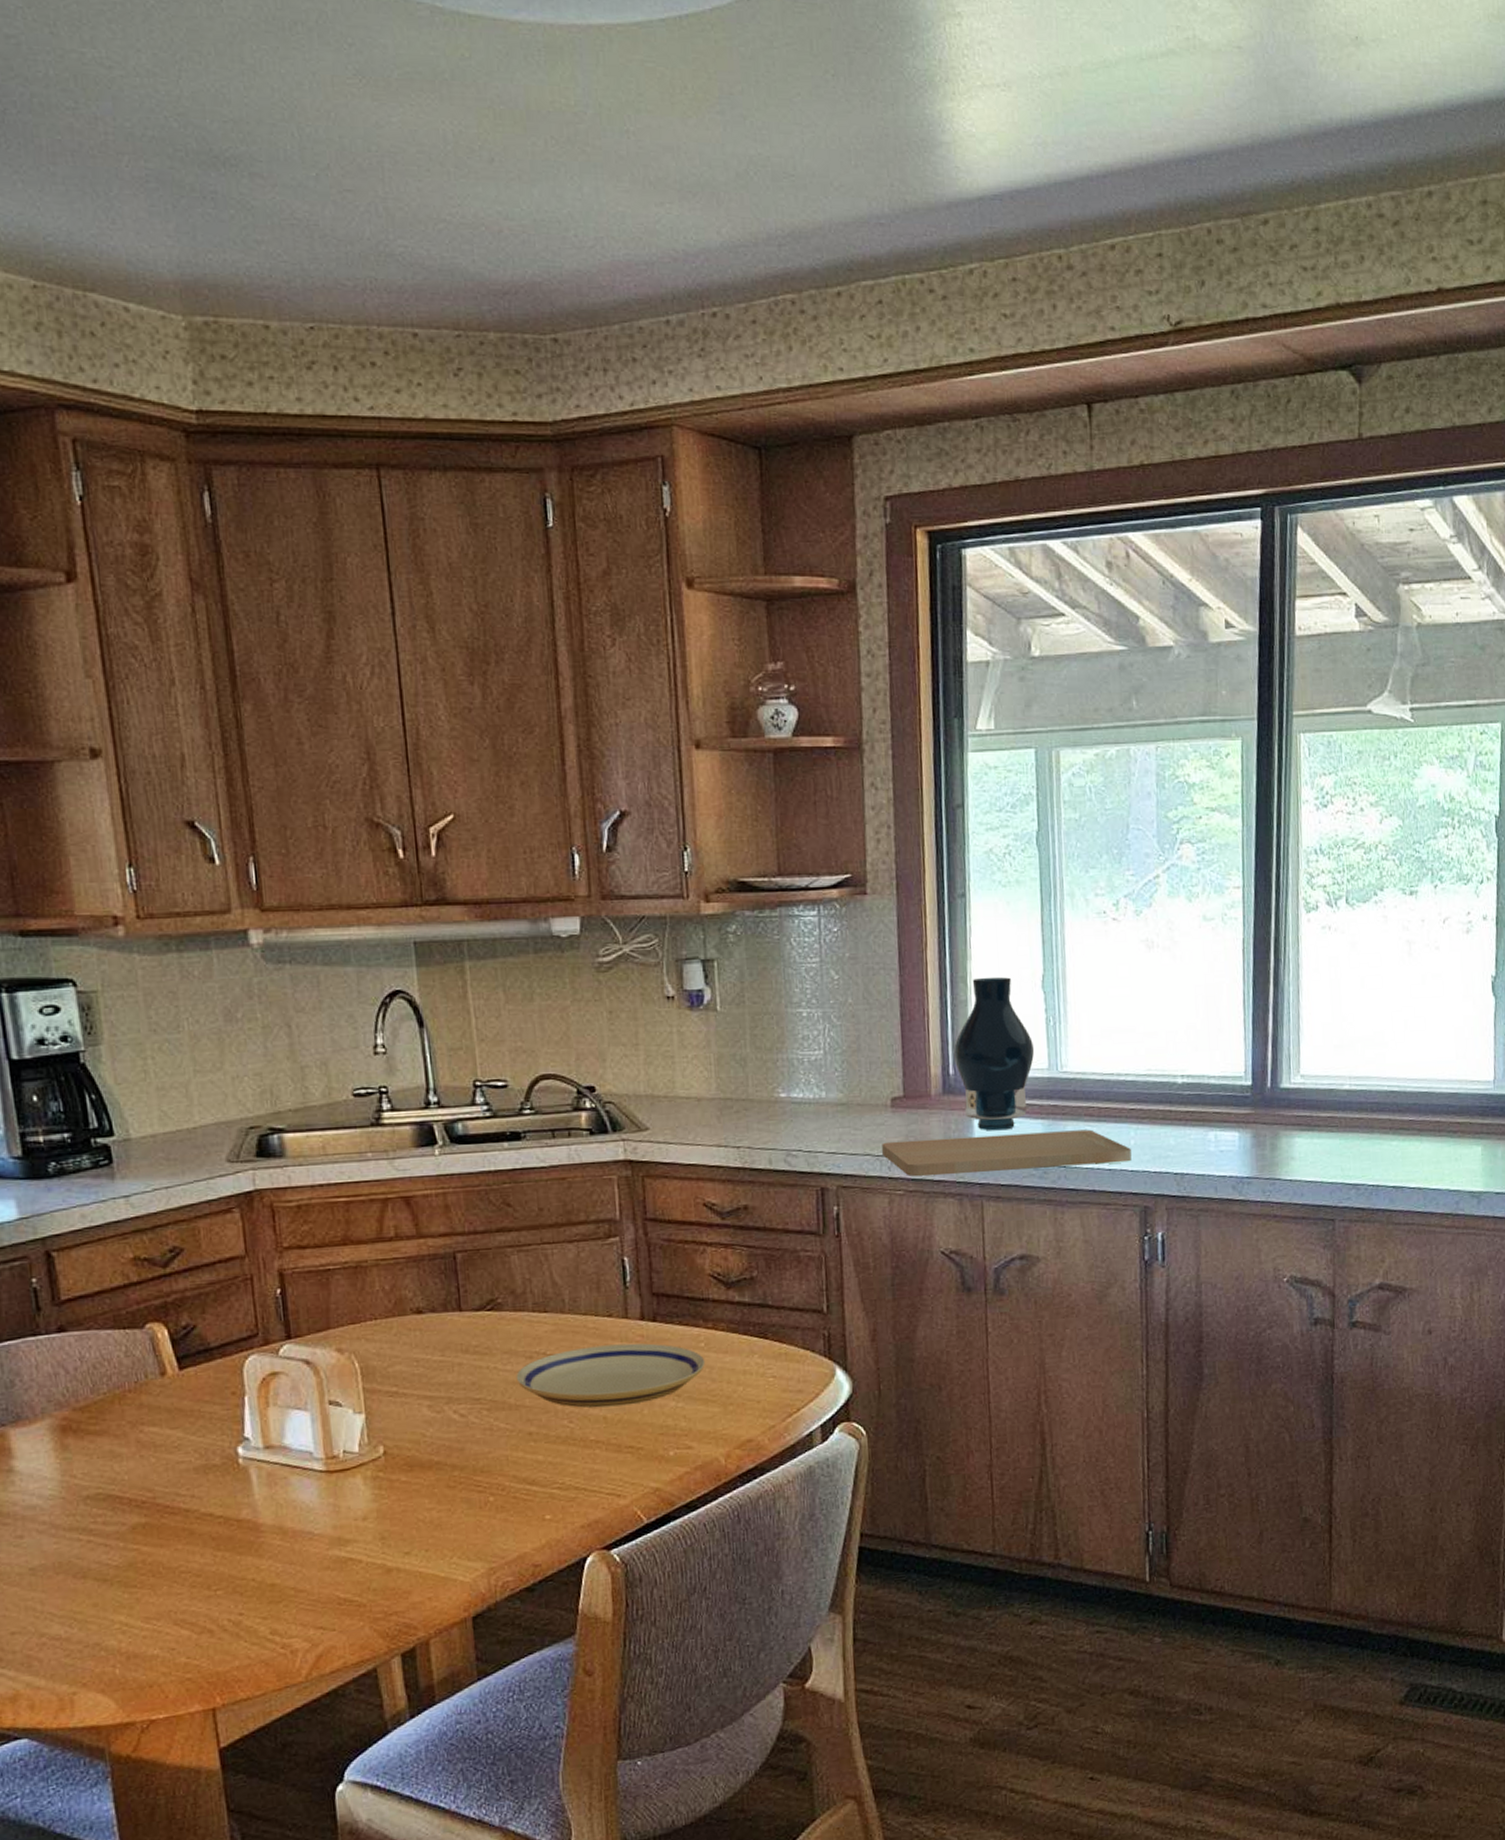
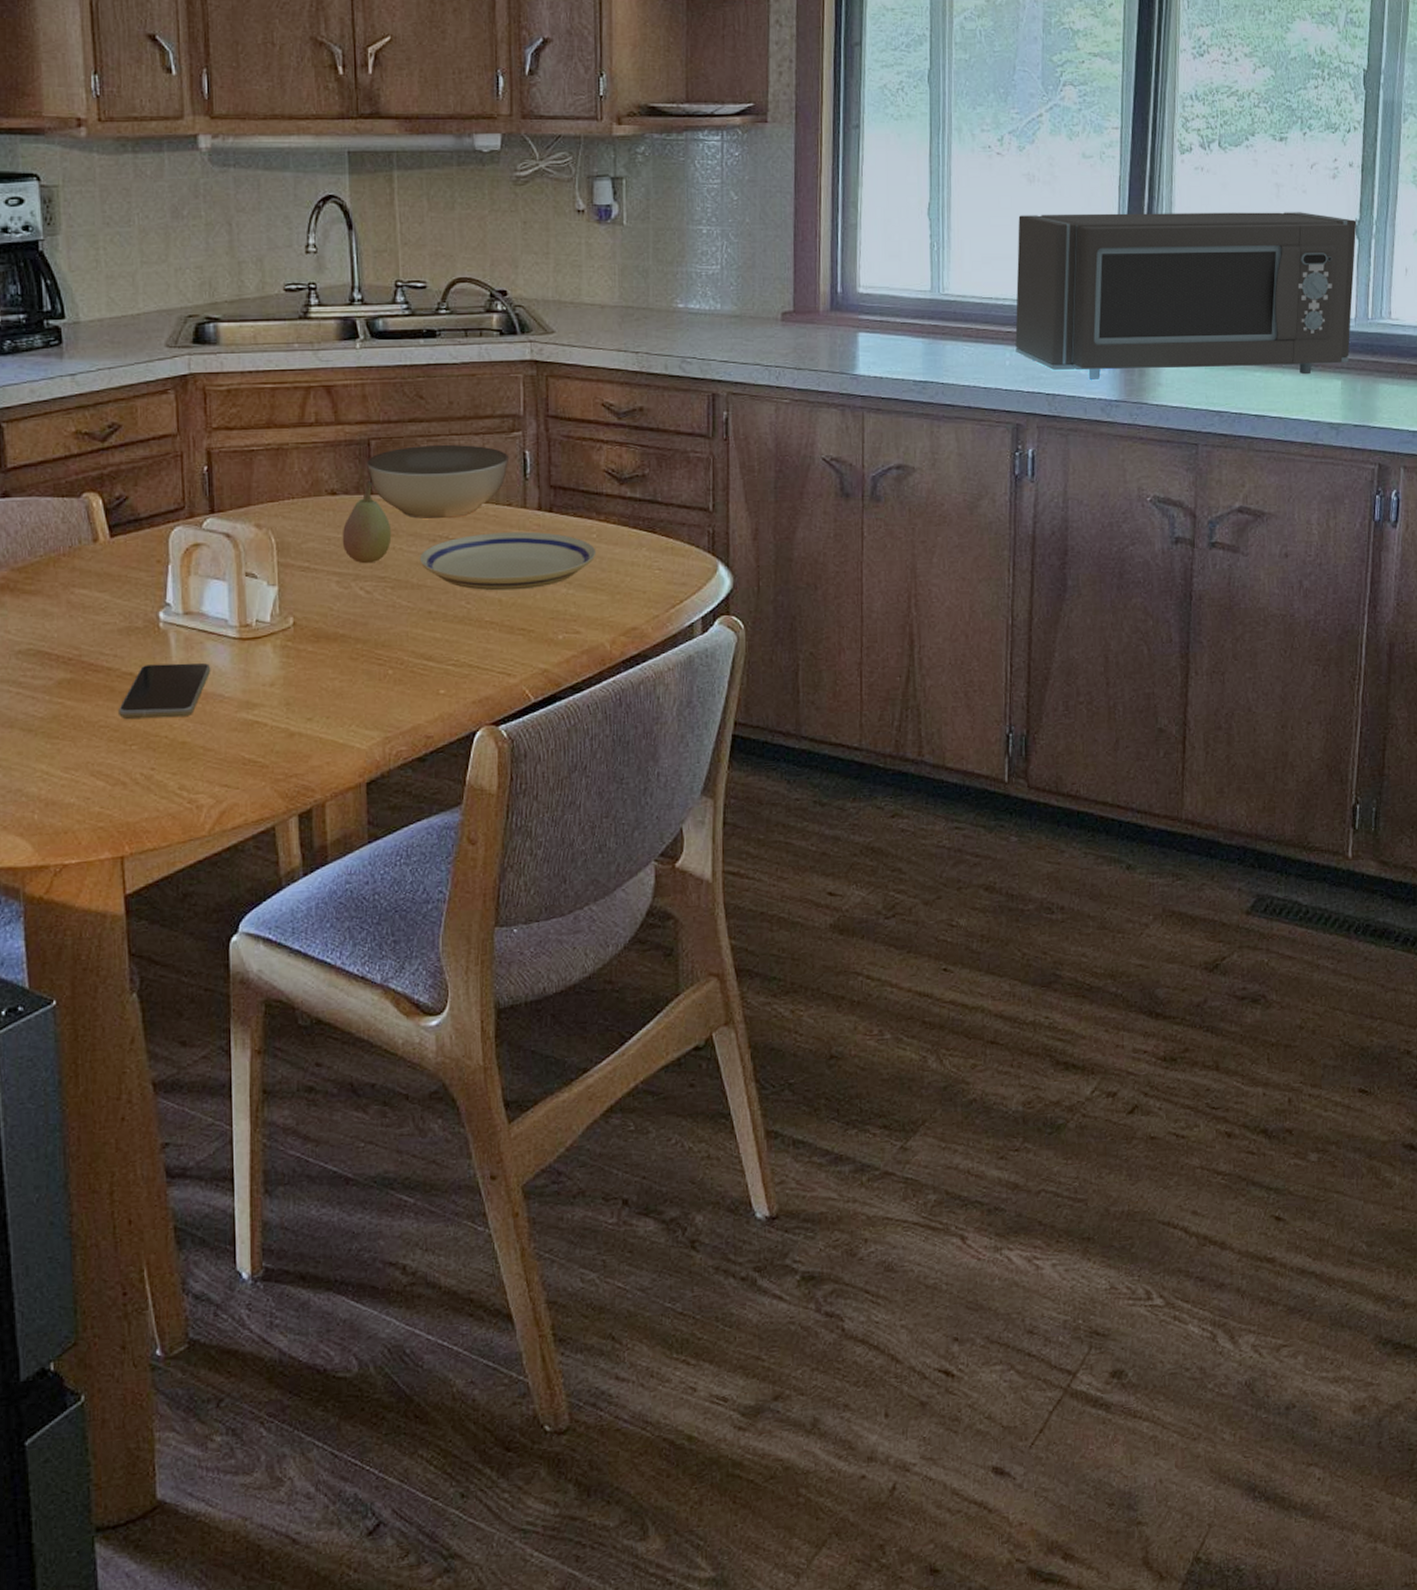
mobile phone: none [200,1499,298,1564] -> present [119,663,211,720]
fruit: none [431,1297,485,1386] -> present [342,481,392,564]
bowl: none [452,1253,607,1335] -> present [366,444,510,520]
cutting board: present [882,1129,1132,1177] -> none [771,349,1006,387]
vase: present [954,977,1035,1131] -> none [843,204,919,347]
microwave: none [1138,970,1493,1156] -> present [1015,212,1357,380]

